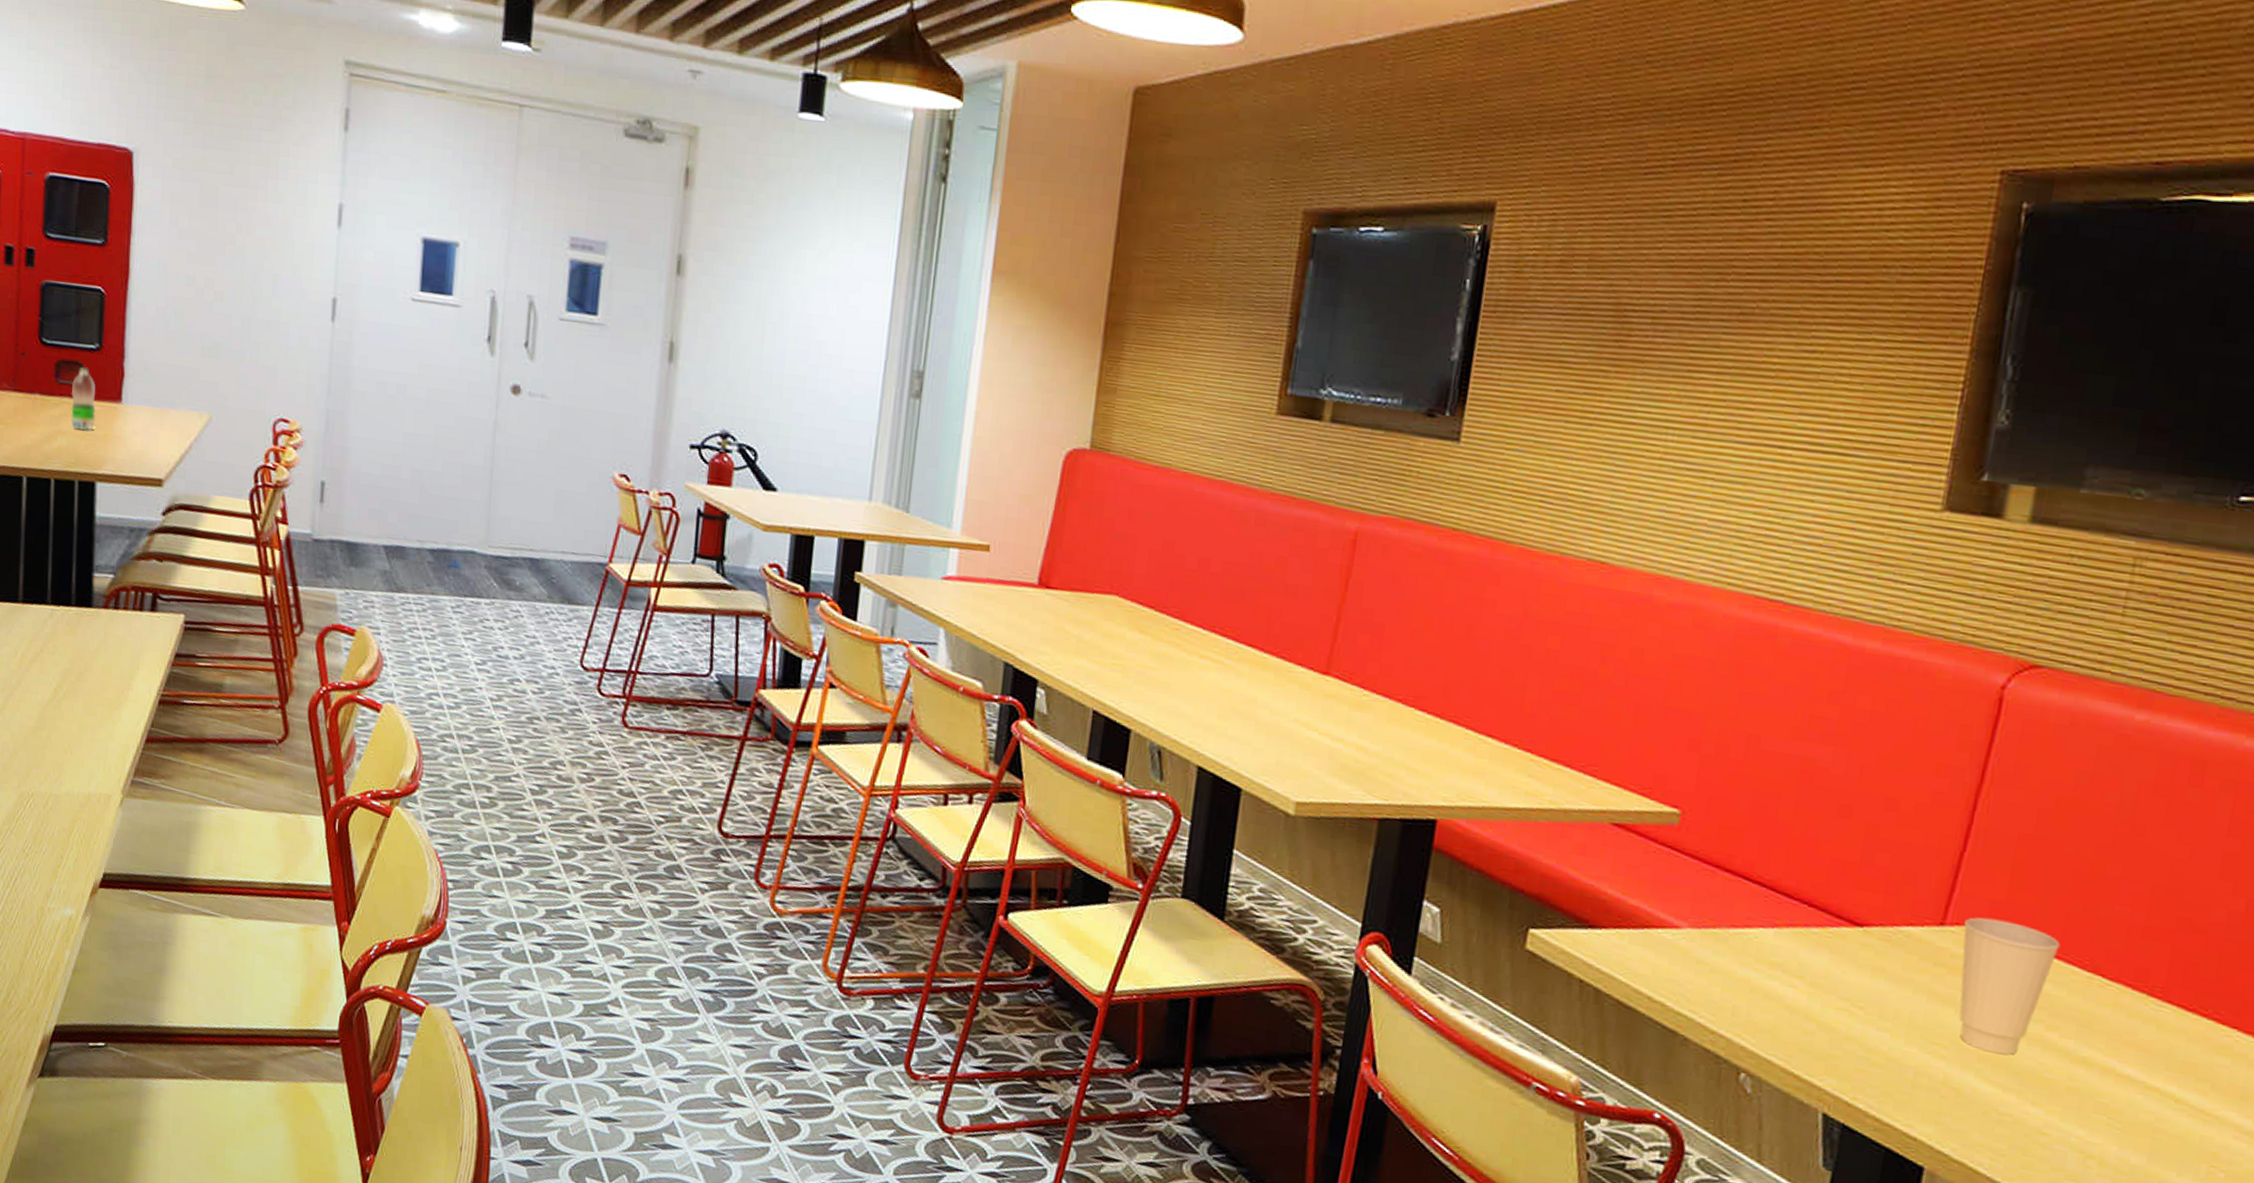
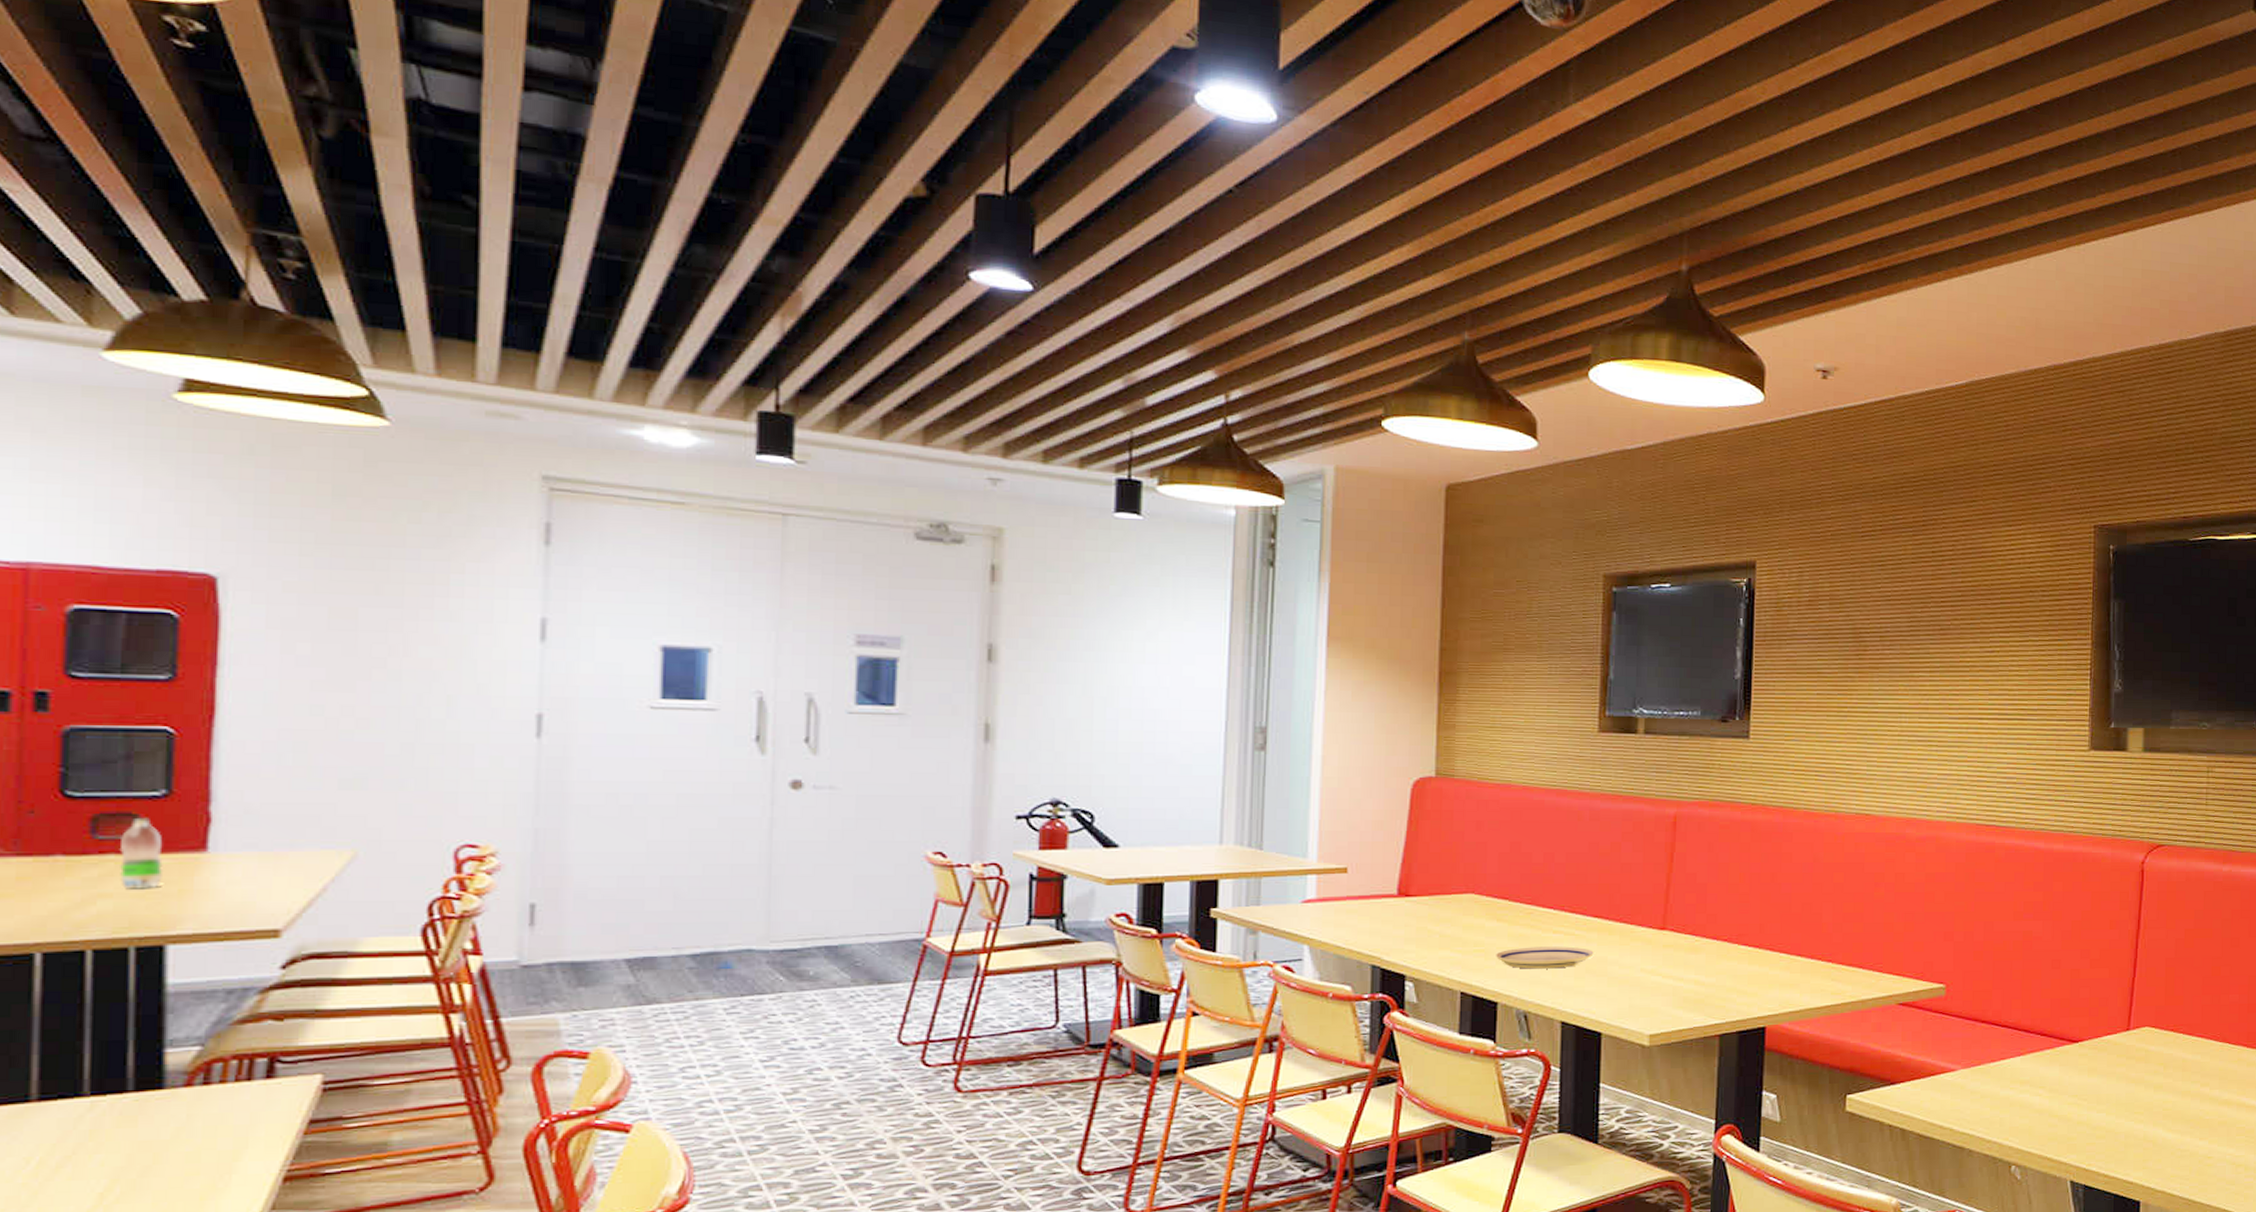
plate: none [1134,668,1243,702] -> present [1496,946,1594,969]
cup: present [1959,917,2061,1056] -> none [2142,1019,2201,1112]

